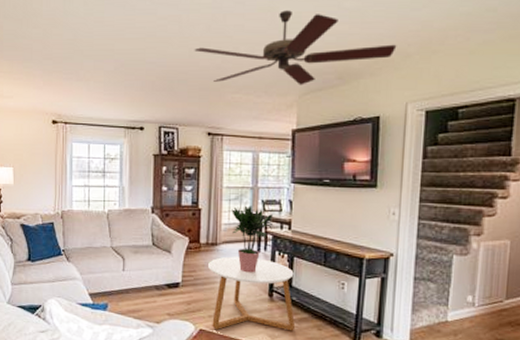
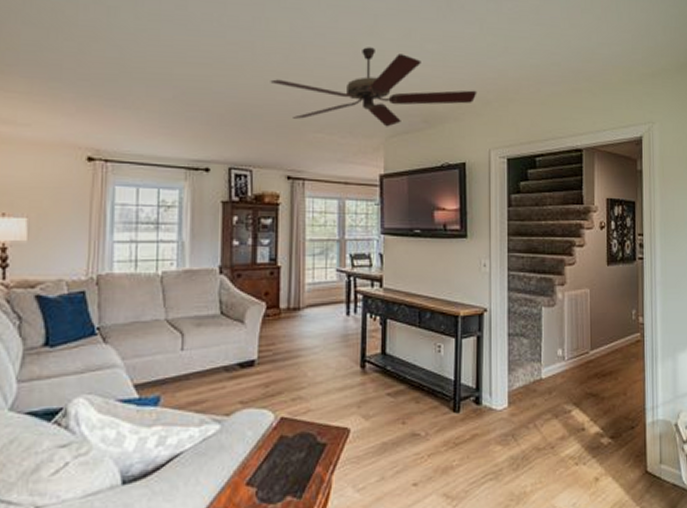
coffee table: present [207,256,296,331] -> none [289,323,392,415]
potted plant: present [232,205,274,273] -> none [316,261,364,341]

